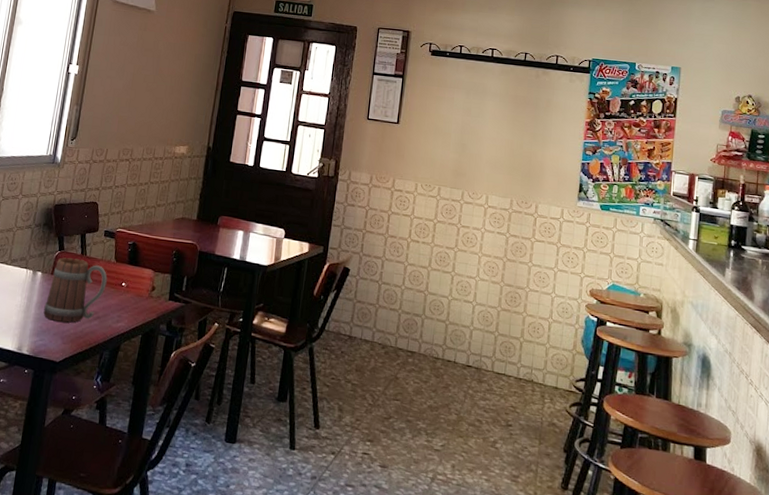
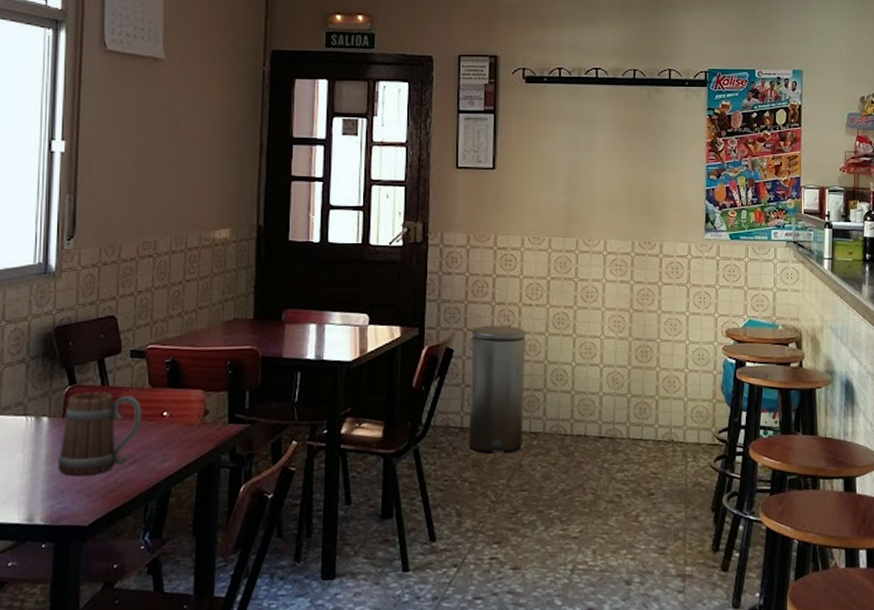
pedal bin: none [355,253,412,365] -> present [469,325,527,455]

